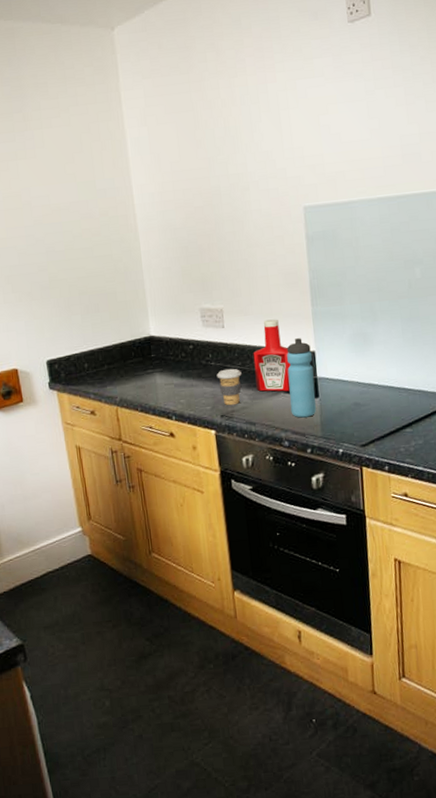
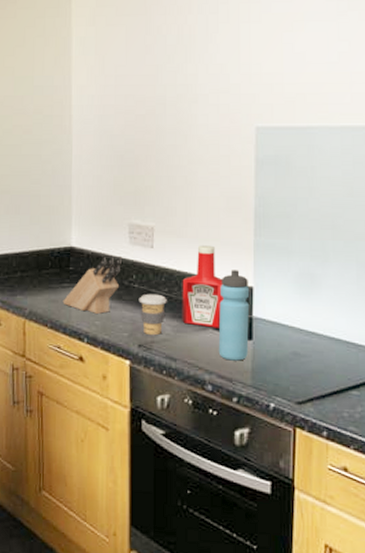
knife block: none [149,339,199,393] -> present [63,256,123,314]

